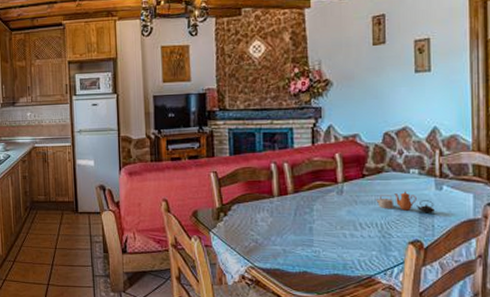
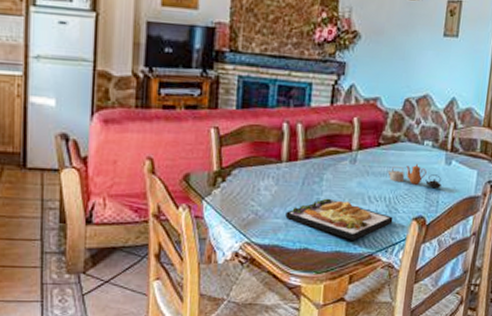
food plate: none [282,226,388,264] -> present [285,198,393,240]

